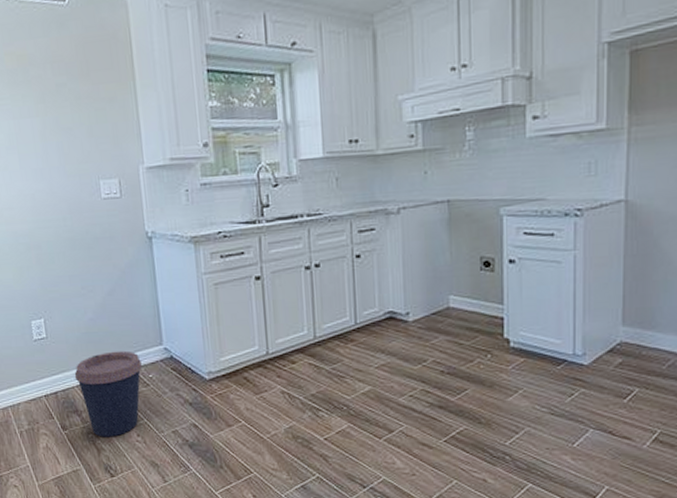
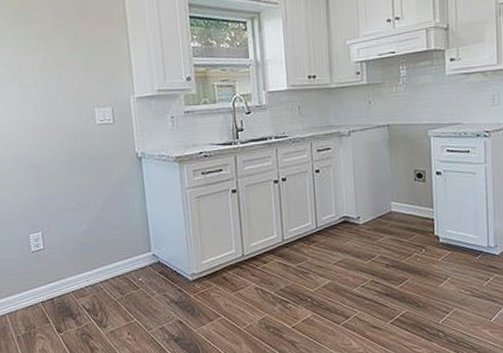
coffee cup: present [74,350,142,437] -> none [69,258,132,338]

